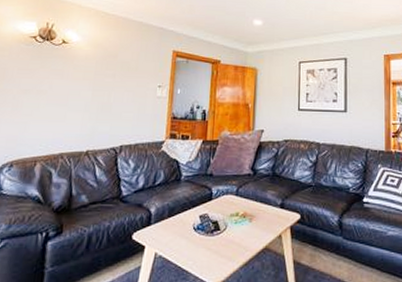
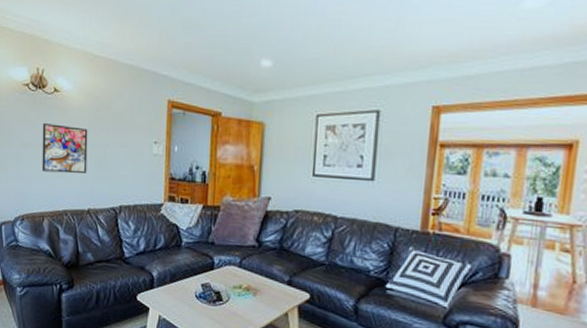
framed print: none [40,71,94,117] -> present [42,123,88,174]

